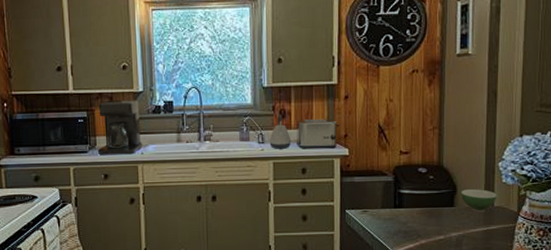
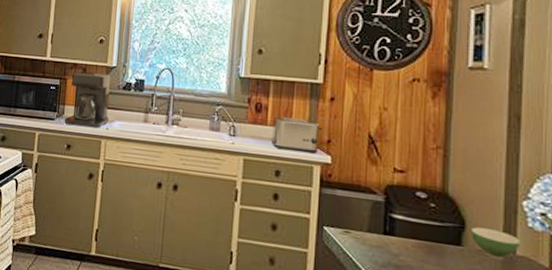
kettle: present [269,114,292,149] -> none [241,108,266,146]

